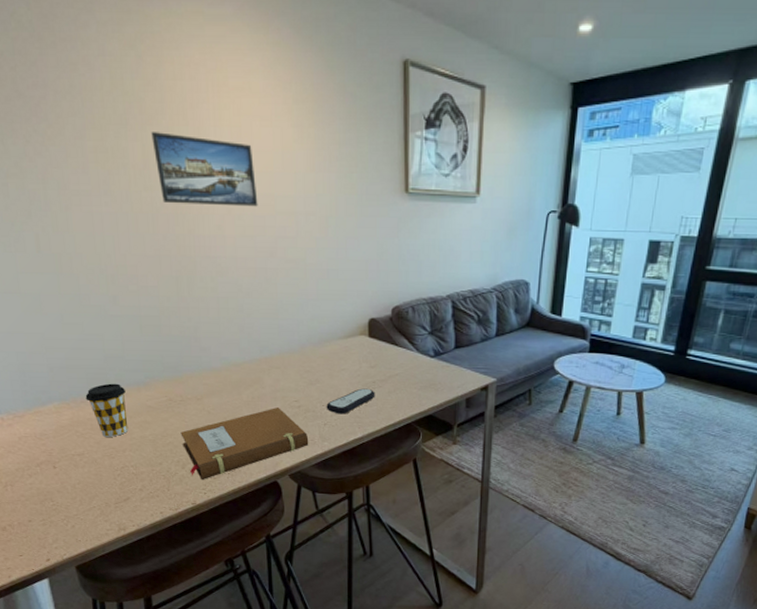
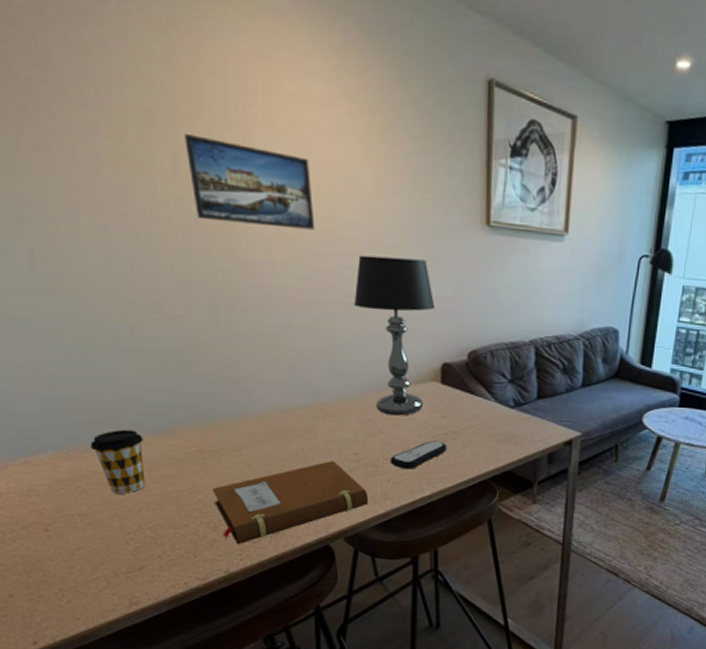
table lamp: none [291,226,362,367] -> present [353,255,435,416]

